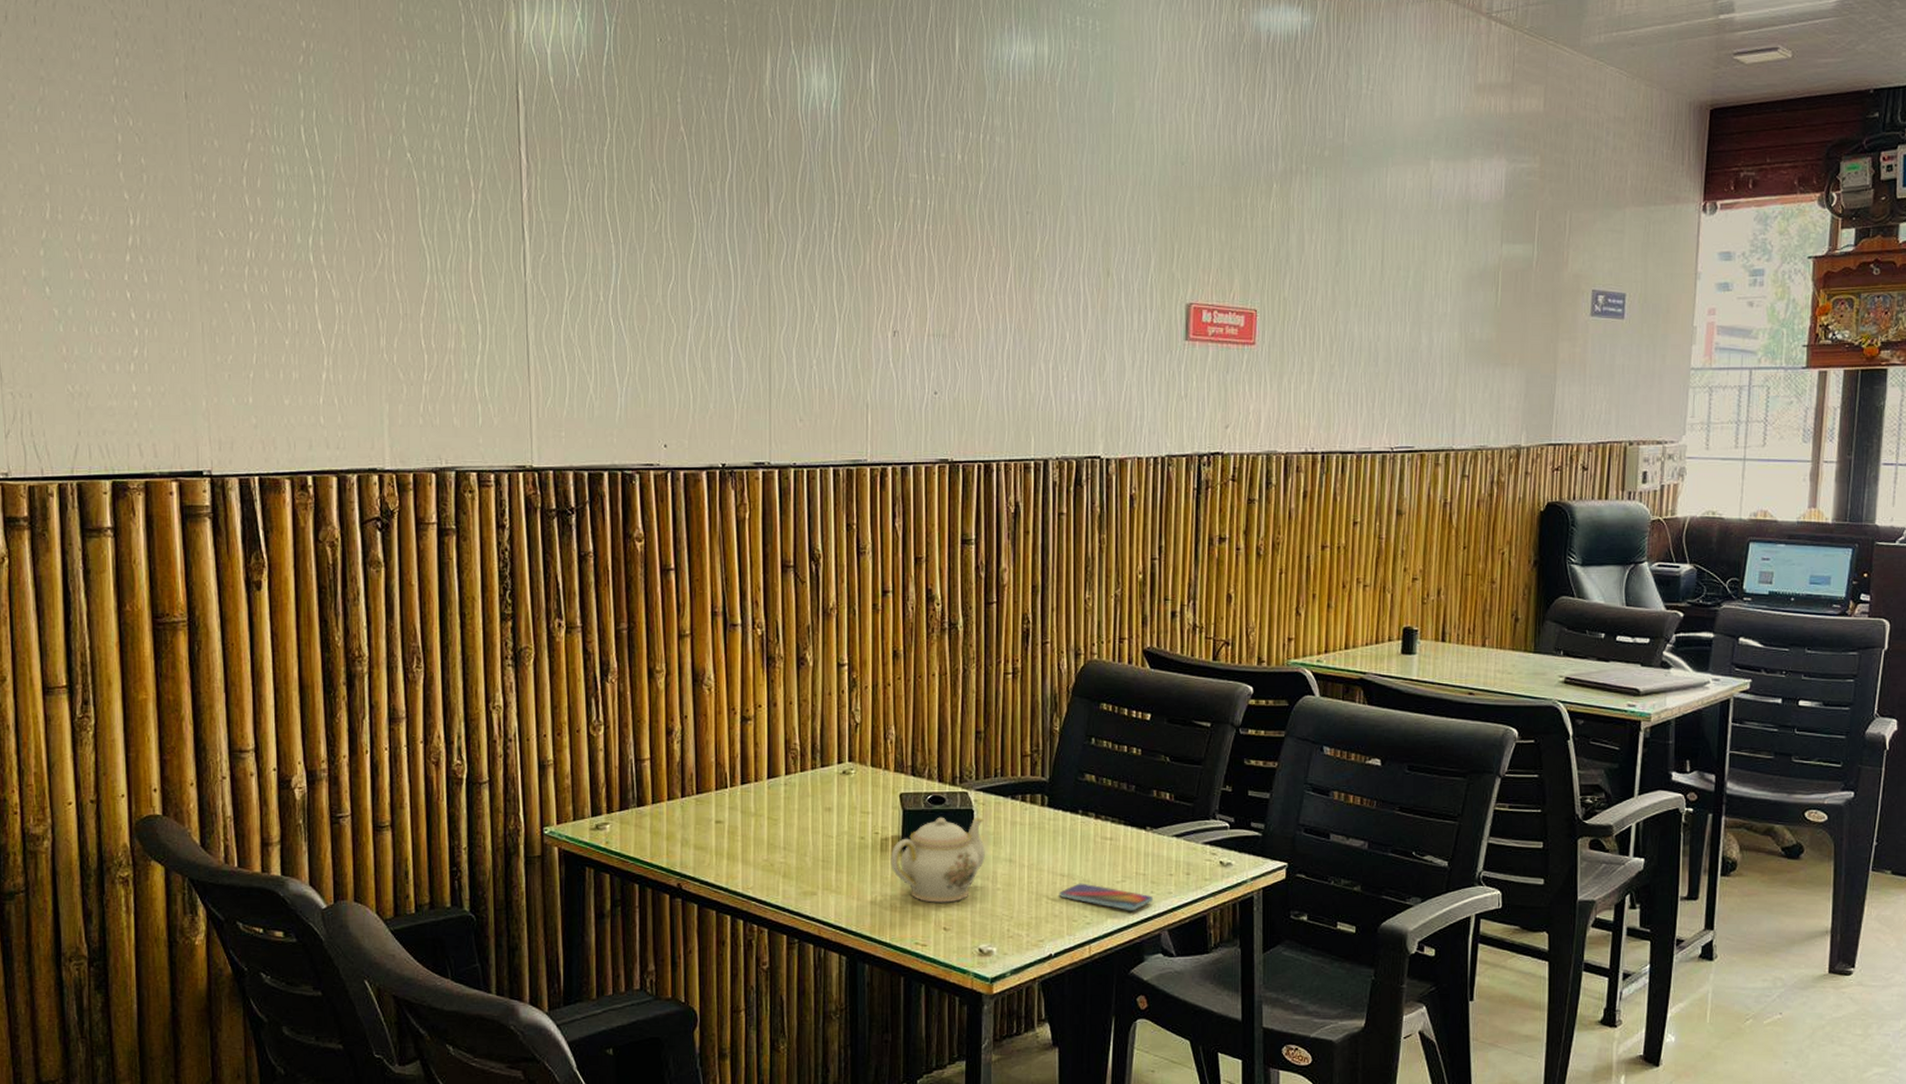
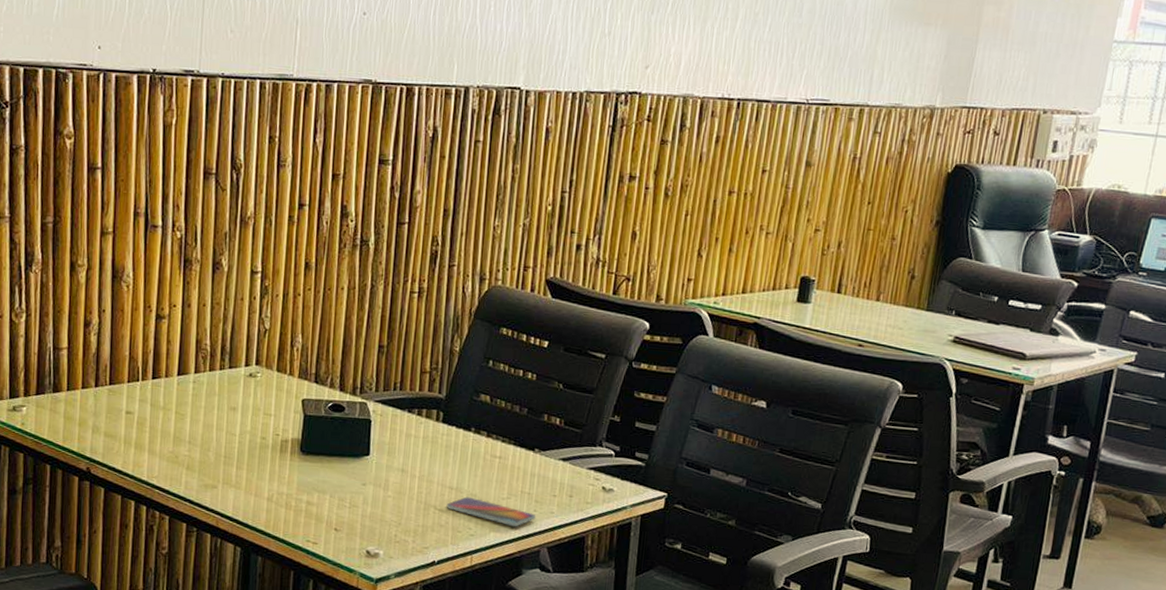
teapot: present [890,817,985,903] -> none [288,424,380,505]

